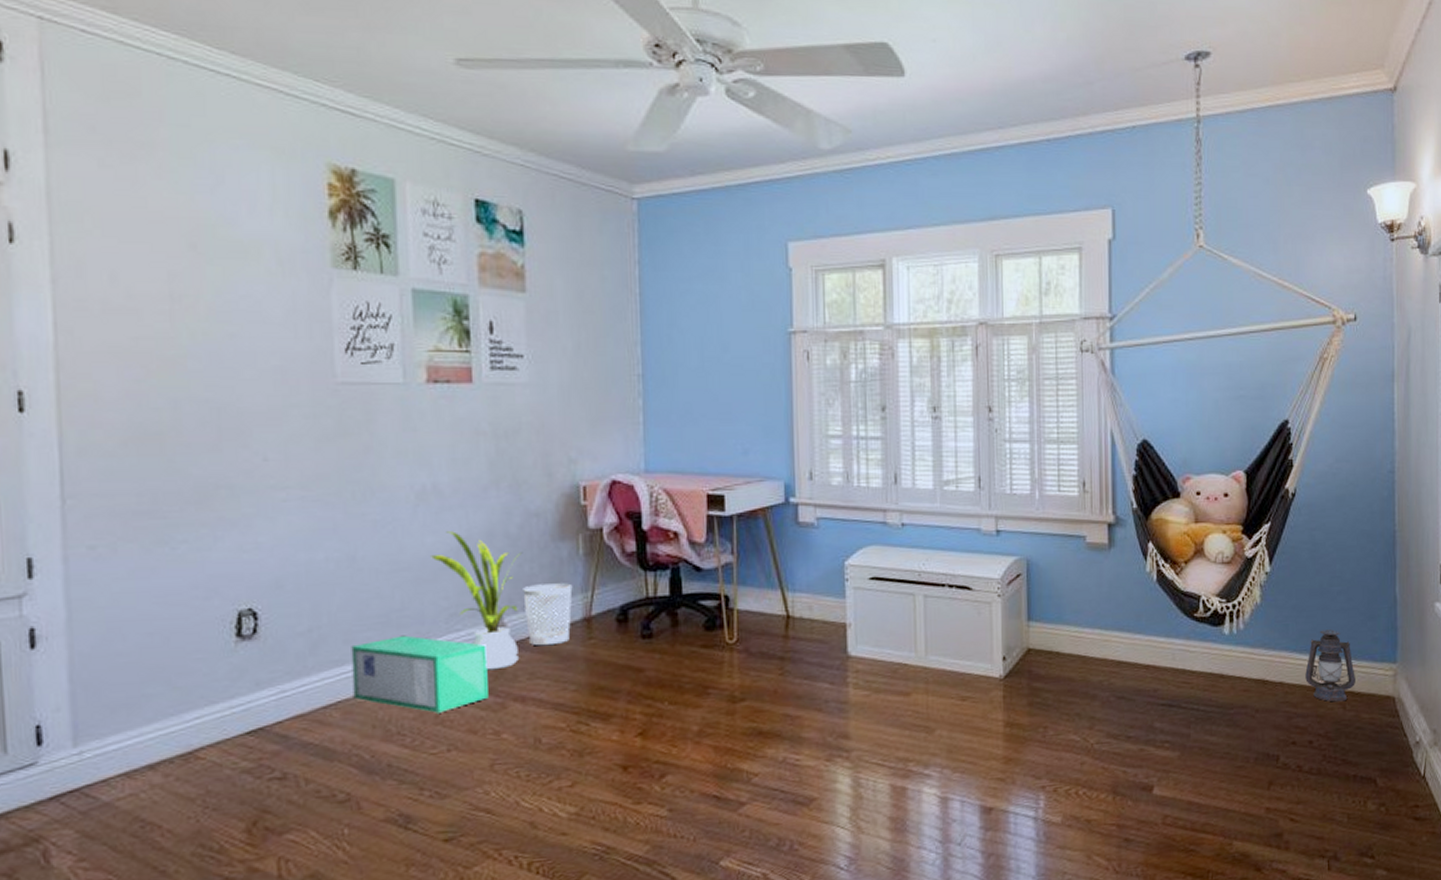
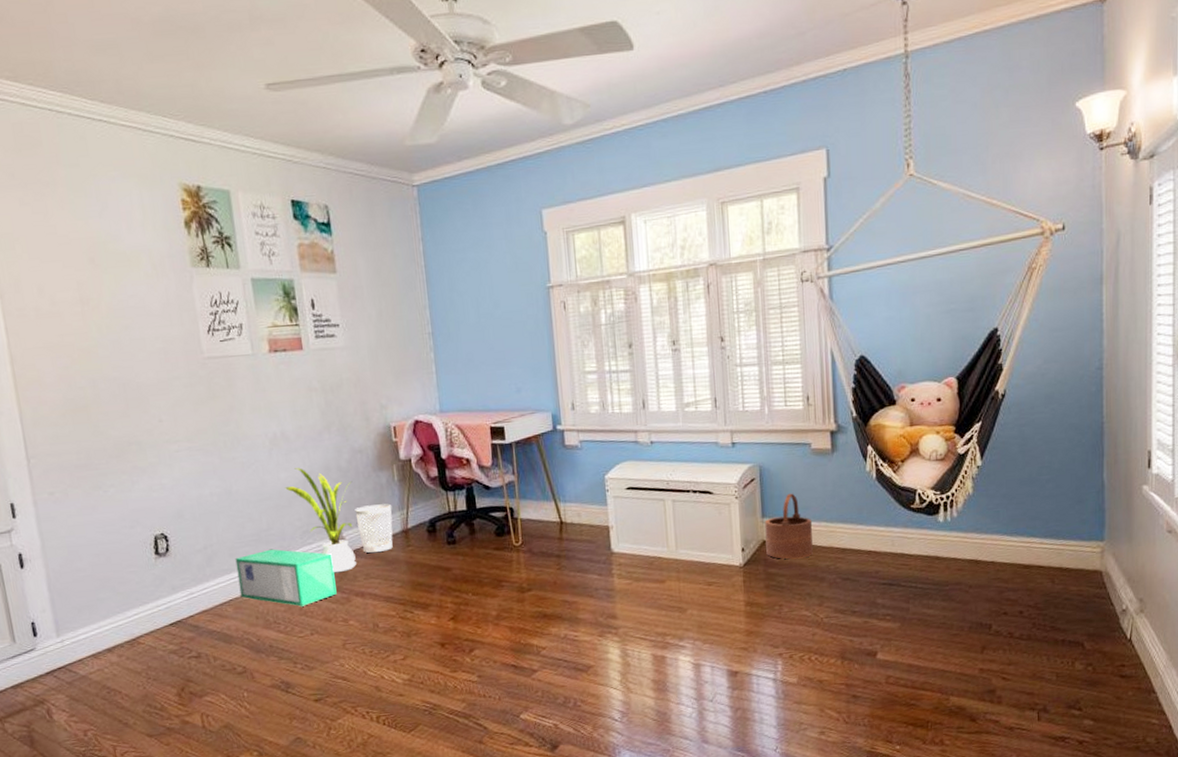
wooden bucket: none [1030,593,1084,672] -> present [765,493,813,559]
lantern: present [1305,629,1355,702] -> none [1015,514,1064,577]

